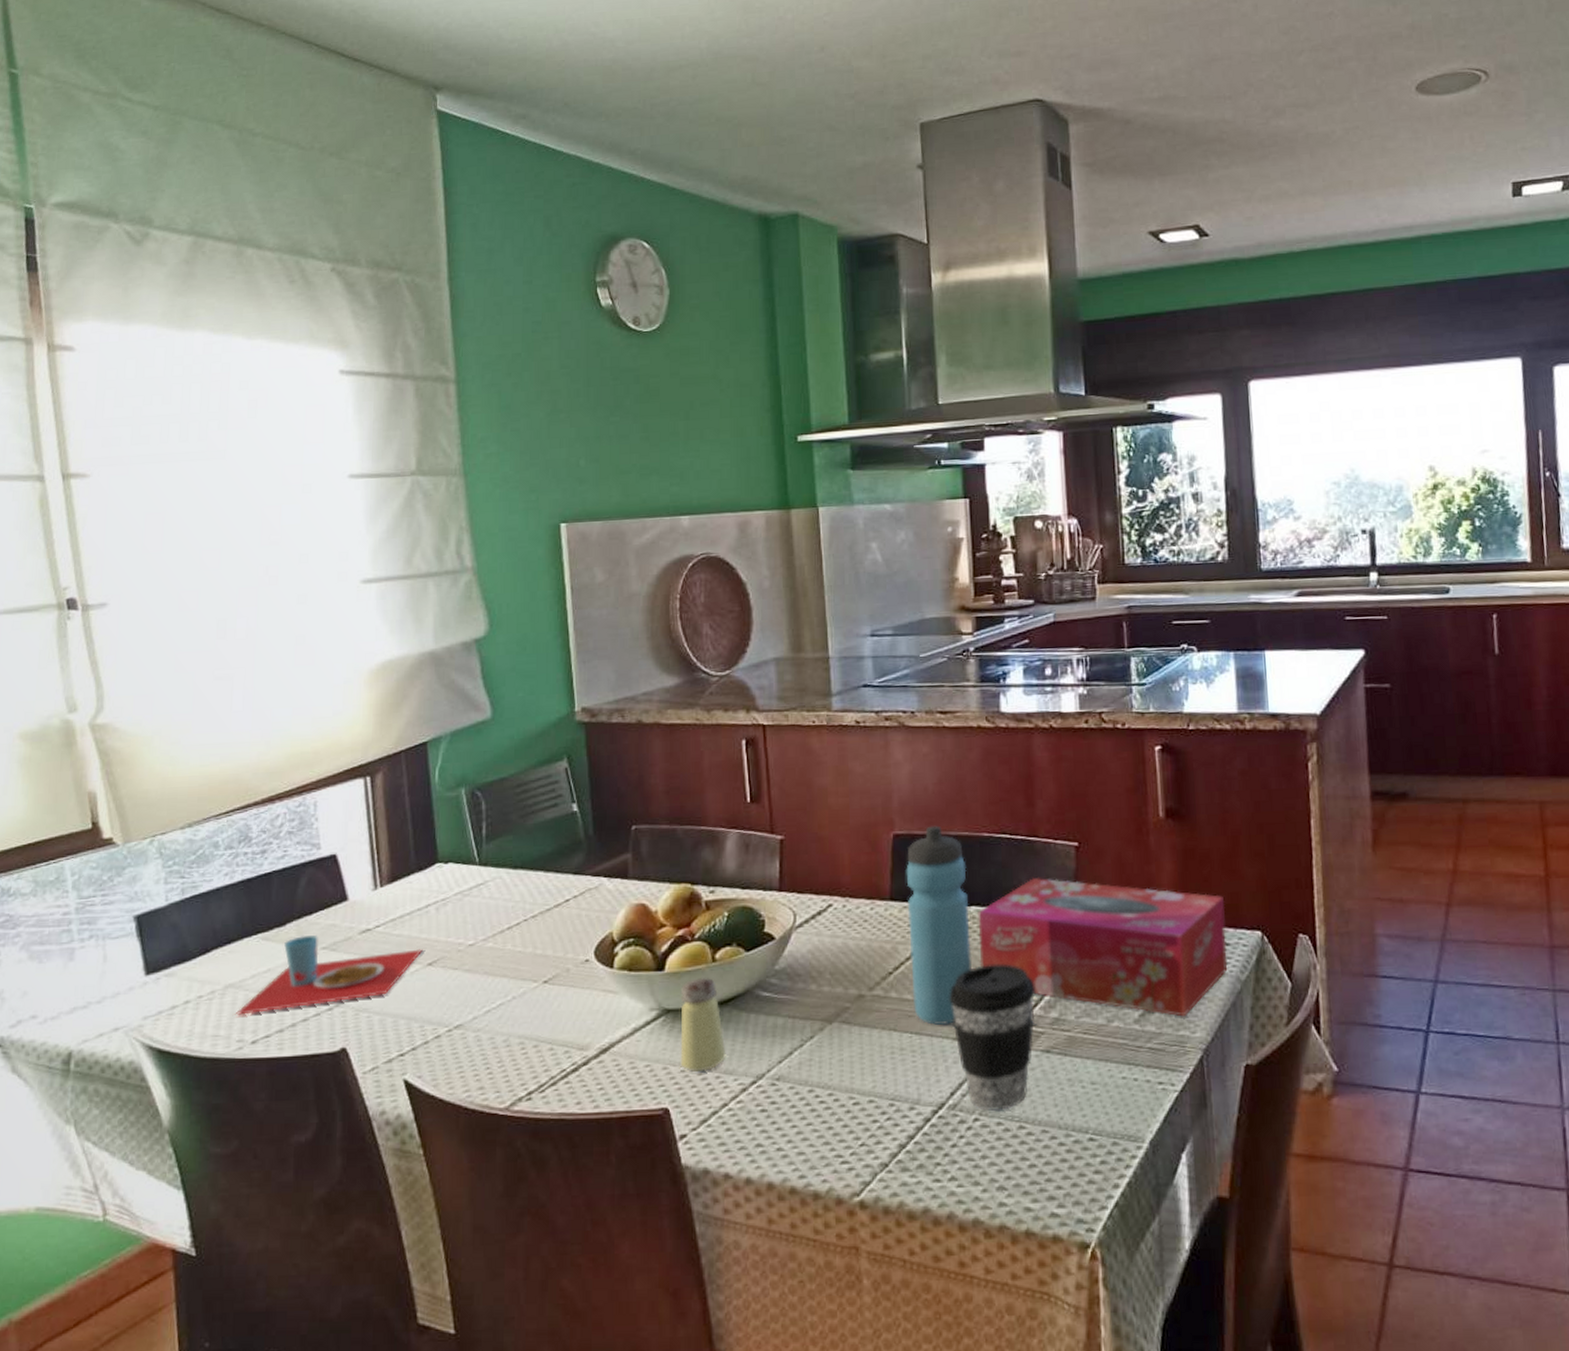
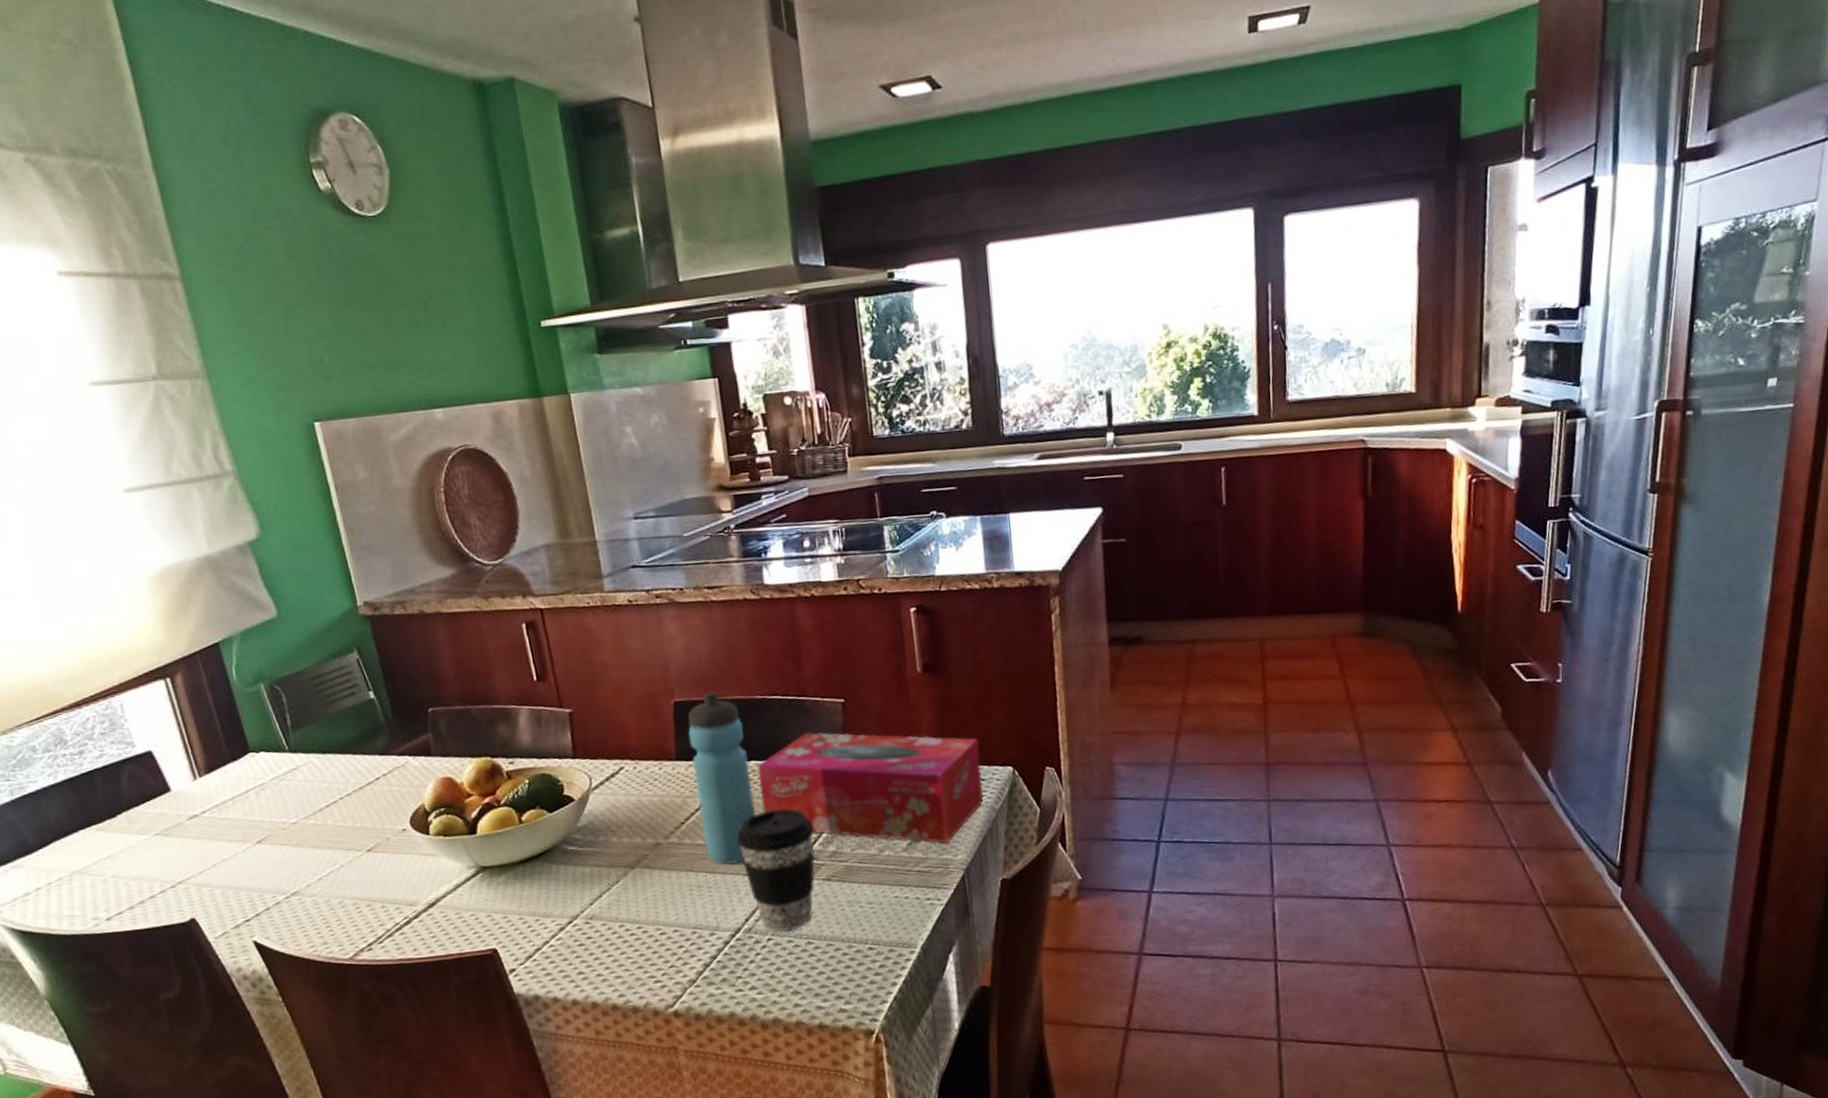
place setting: present [235,935,423,1015] -> none [85,824,250,897]
saltshaker: present [680,977,726,1072] -> none [494,837,543,917]

